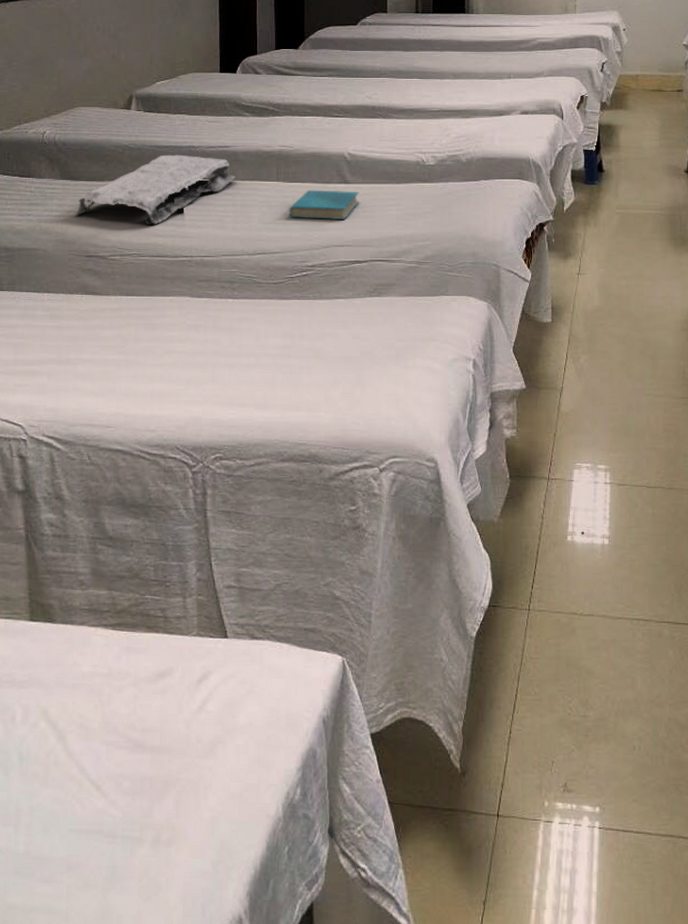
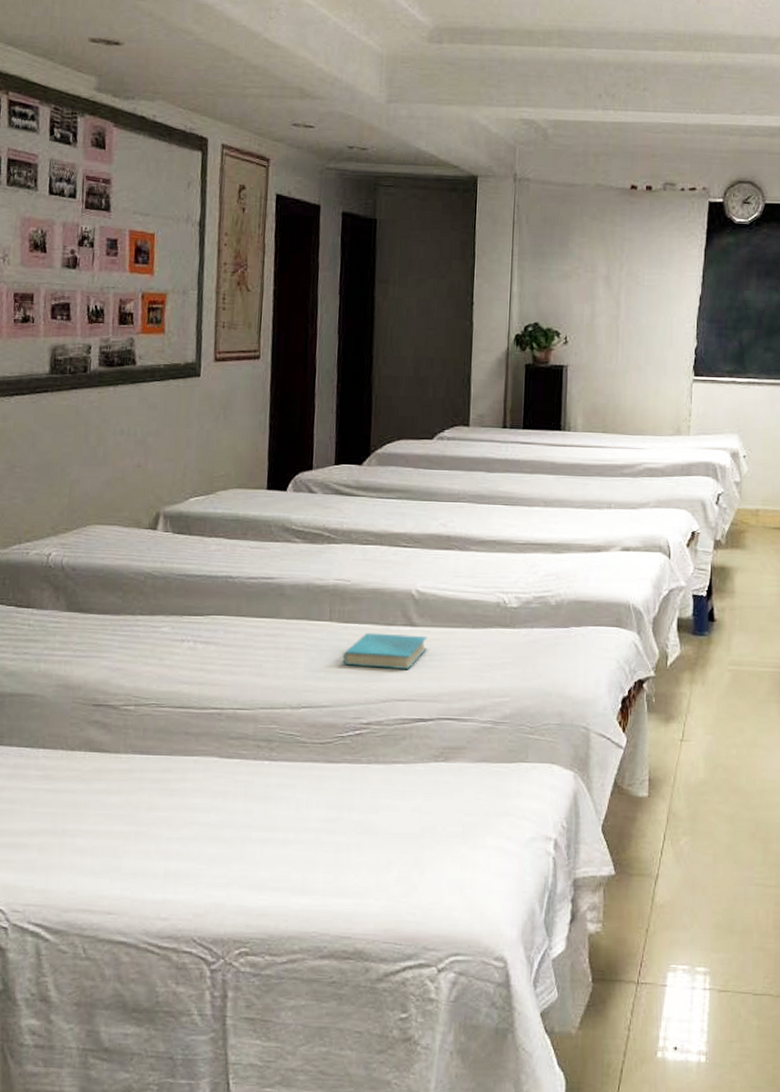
stone plaque: present [76,154,237,225] -> none [83,585,282,670]

